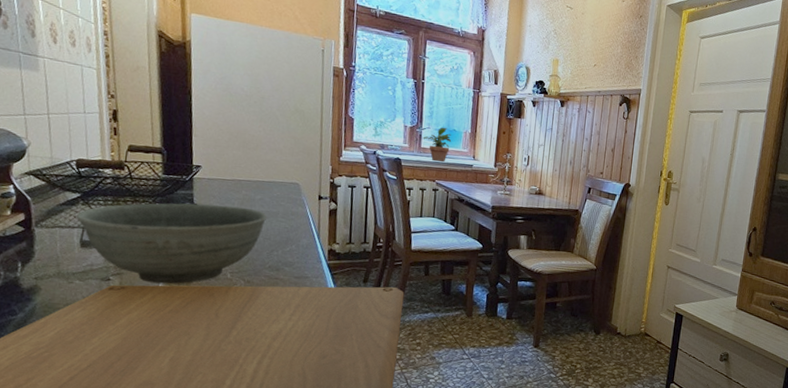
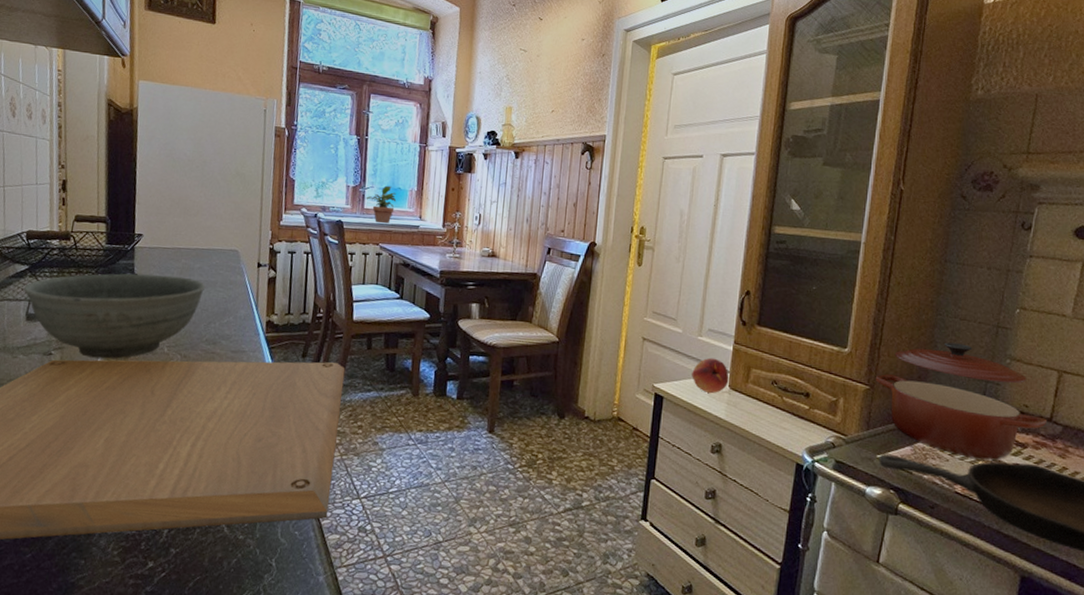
fruit: none [707,283,737,312] -> present [692,357,729,393]

